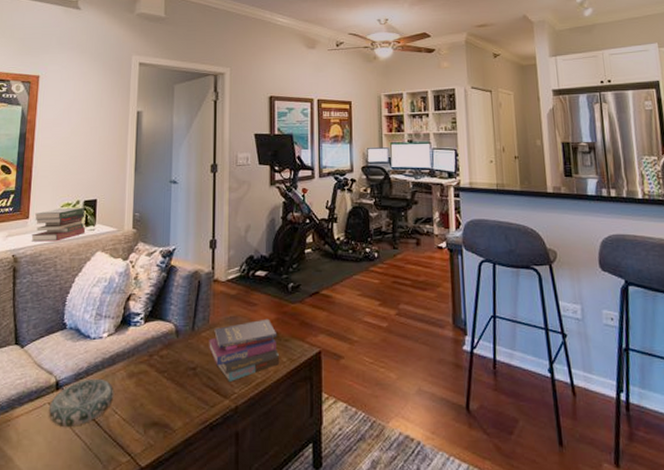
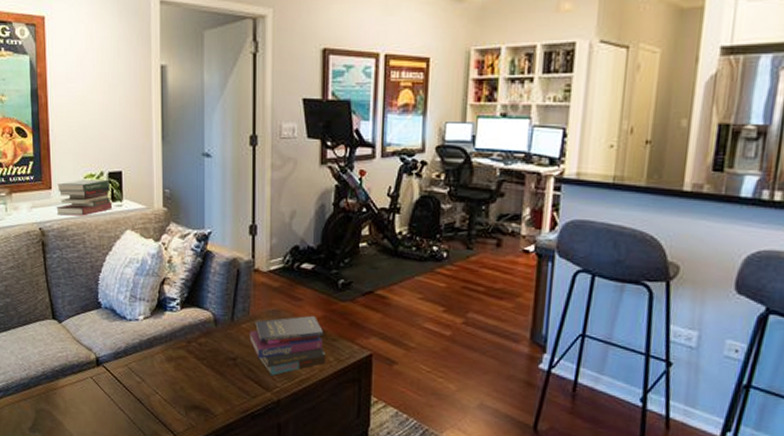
decorative bowl: present [48,378,115,427] -> none [91,358,154,401]

